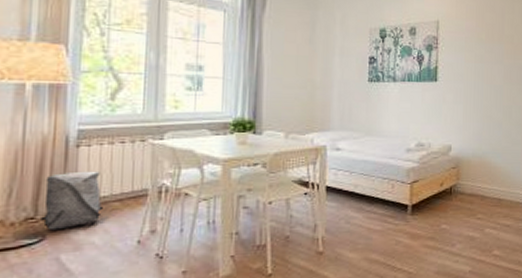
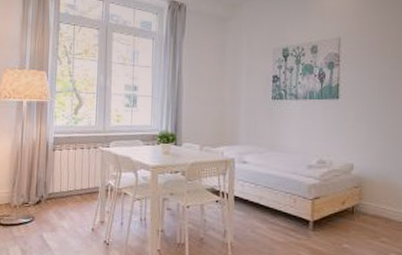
backpack: present [41,171,104,231] -> none [32,169,70,214]

